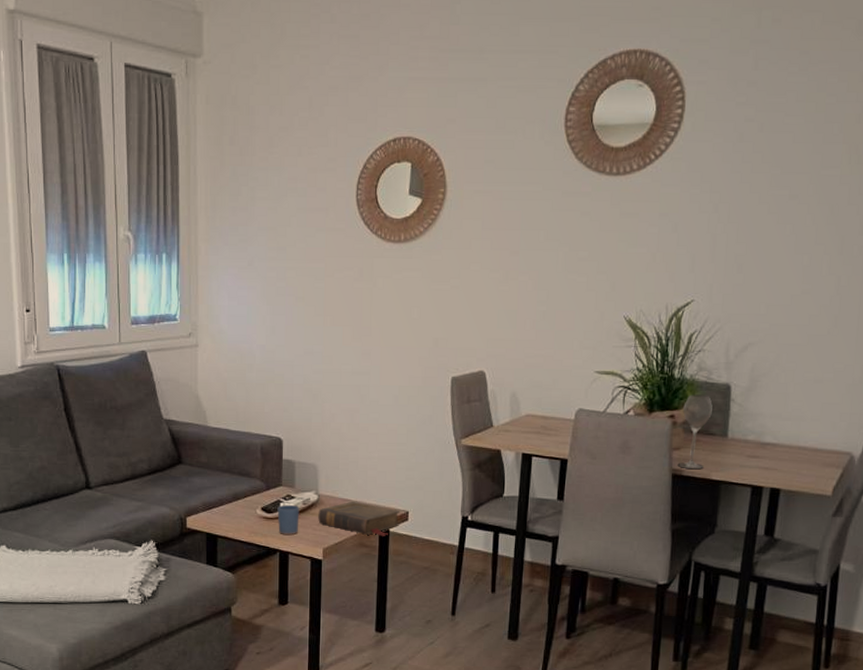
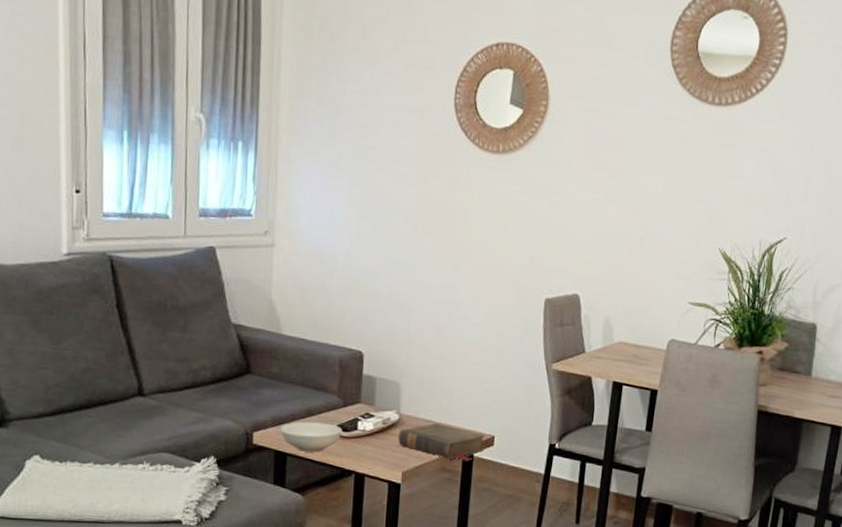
bowl: none [210,505,267,534] -> present [280,421,343,453]
mug: present [277,504,300,535] -> none [354,423,379,456]
wineglass: present [678,394,713,470] -> none [764,331,799,407]

